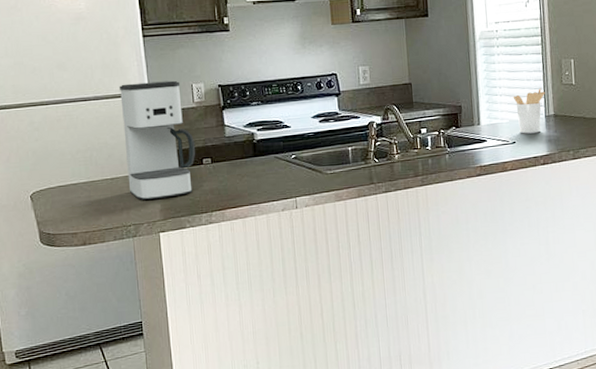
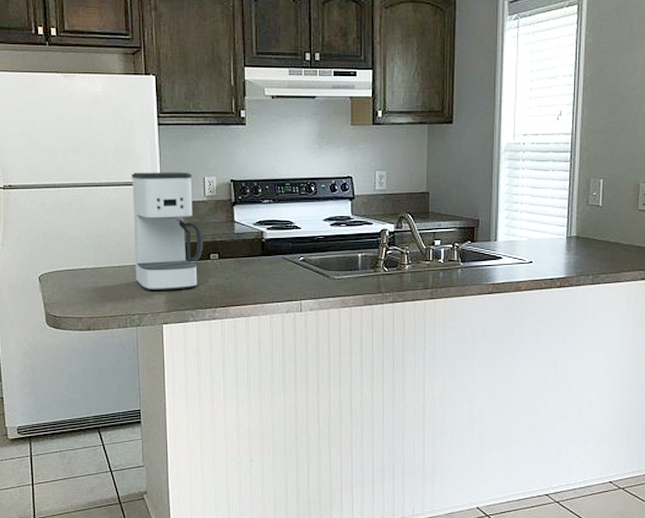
utensil holder: present [513,88,545,134] -> none [534,207,569,254]

